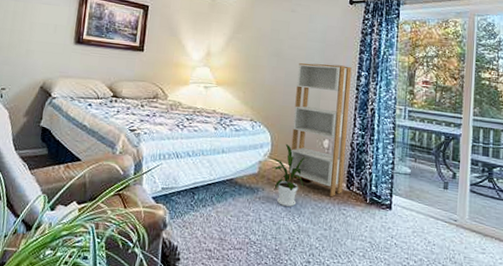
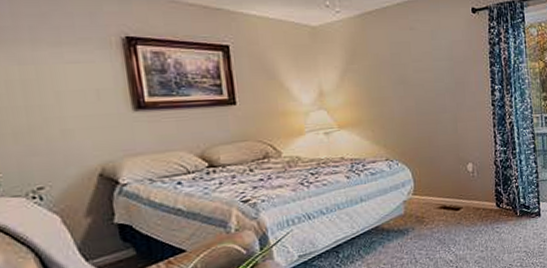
house plant: present [265,144,308,207] -> none [409,177,455,240]
shelving unit: present [289,63,352,197] -> none [428,82,493,219]

